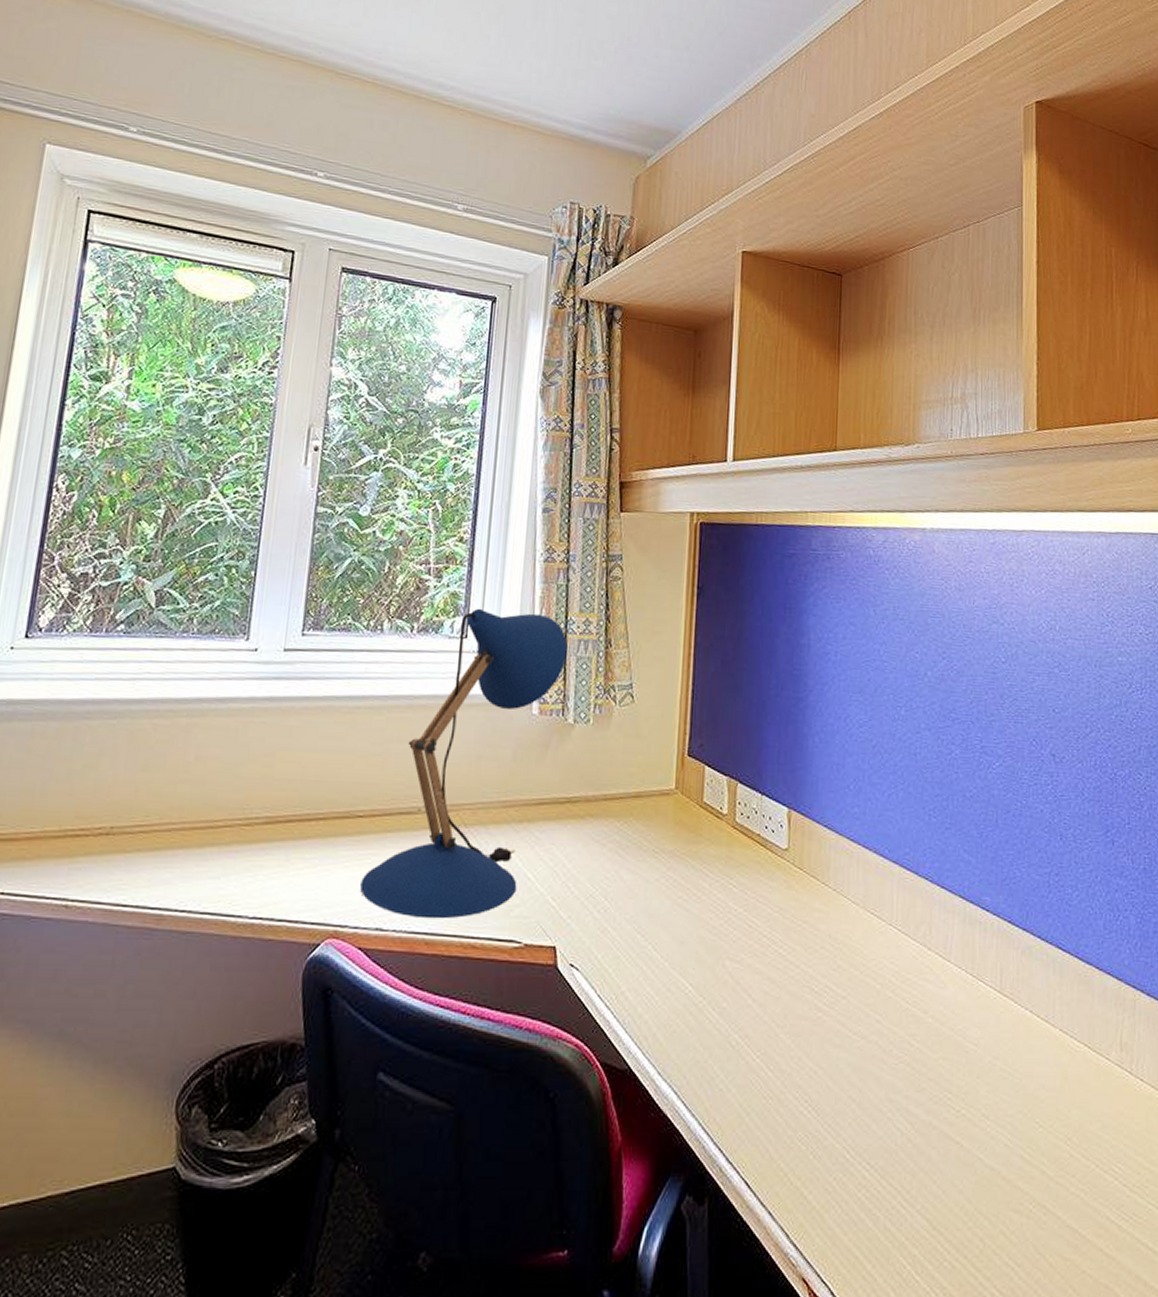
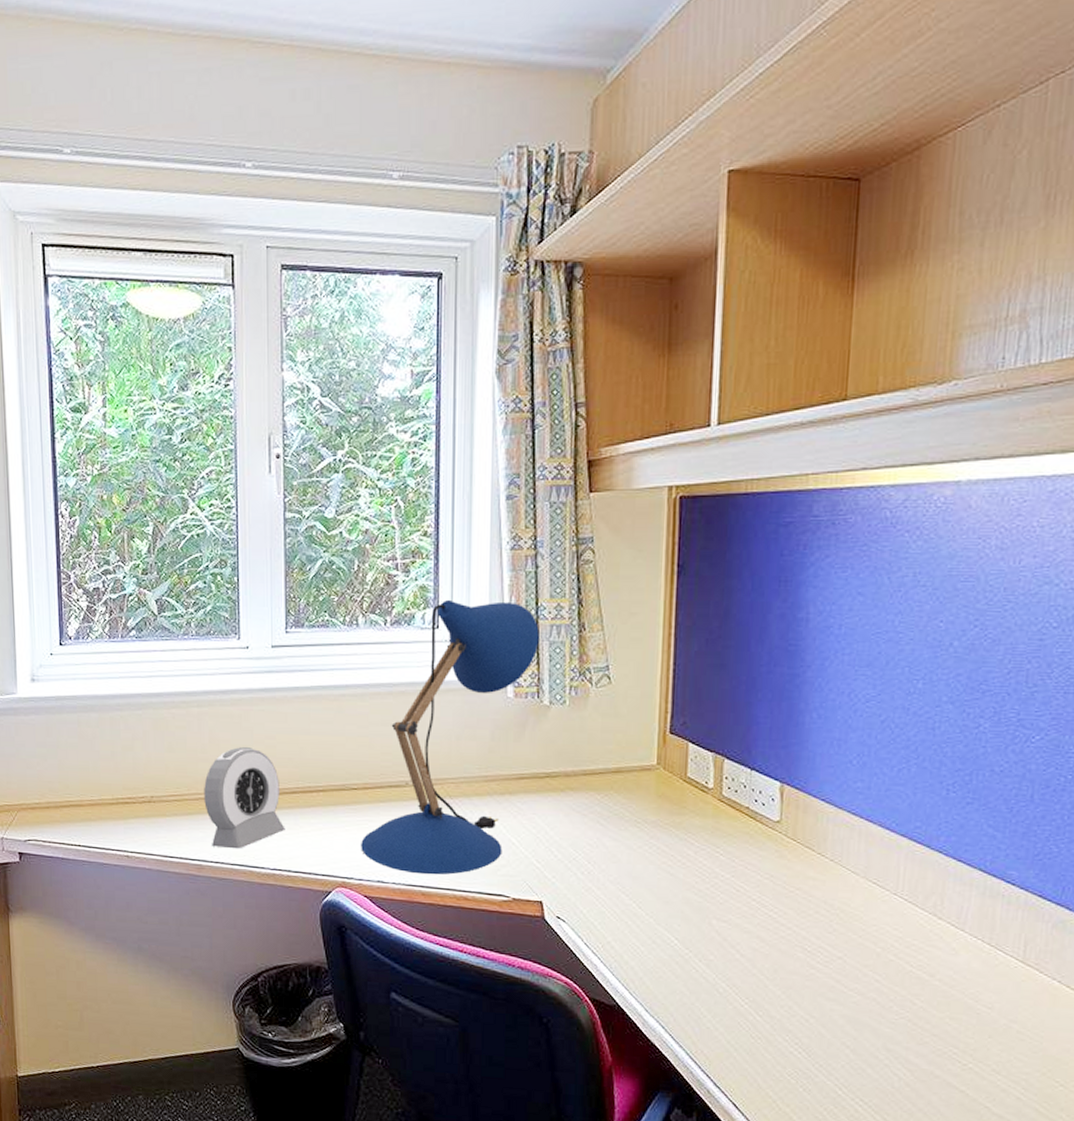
alarm clock: none [177,766,274,893] -> present [204,747,285,849]

